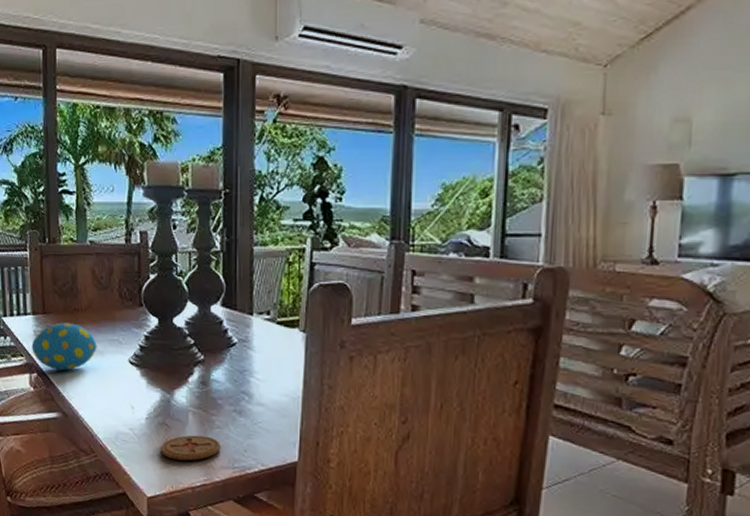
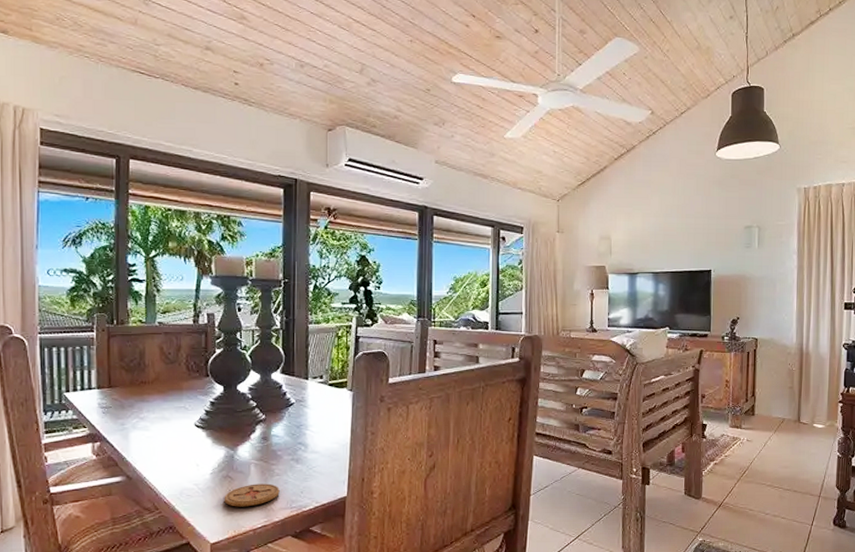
decorative egg: present [32,322,97,371] -> none [95,394,164,438]

